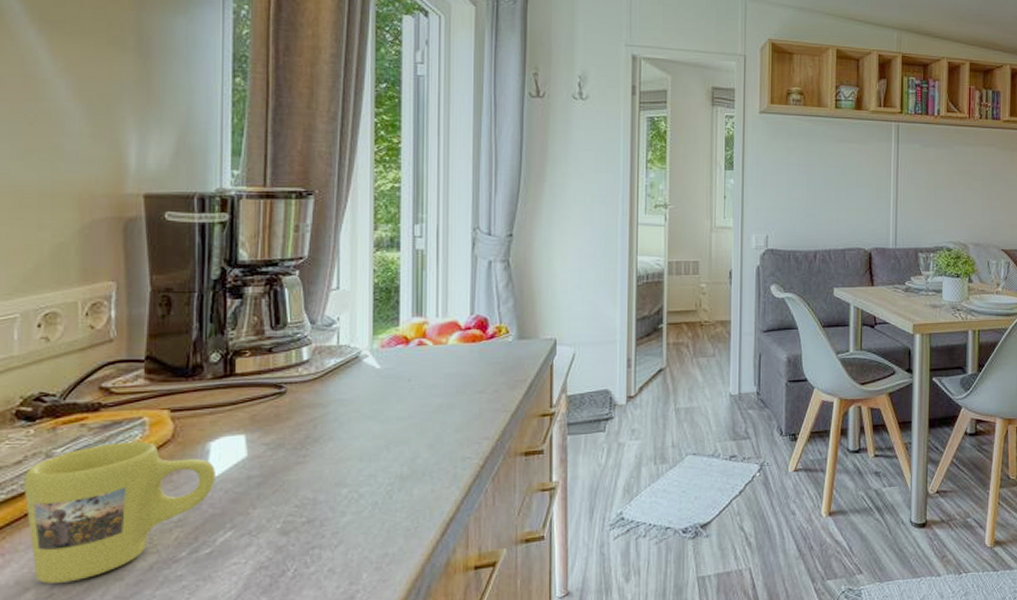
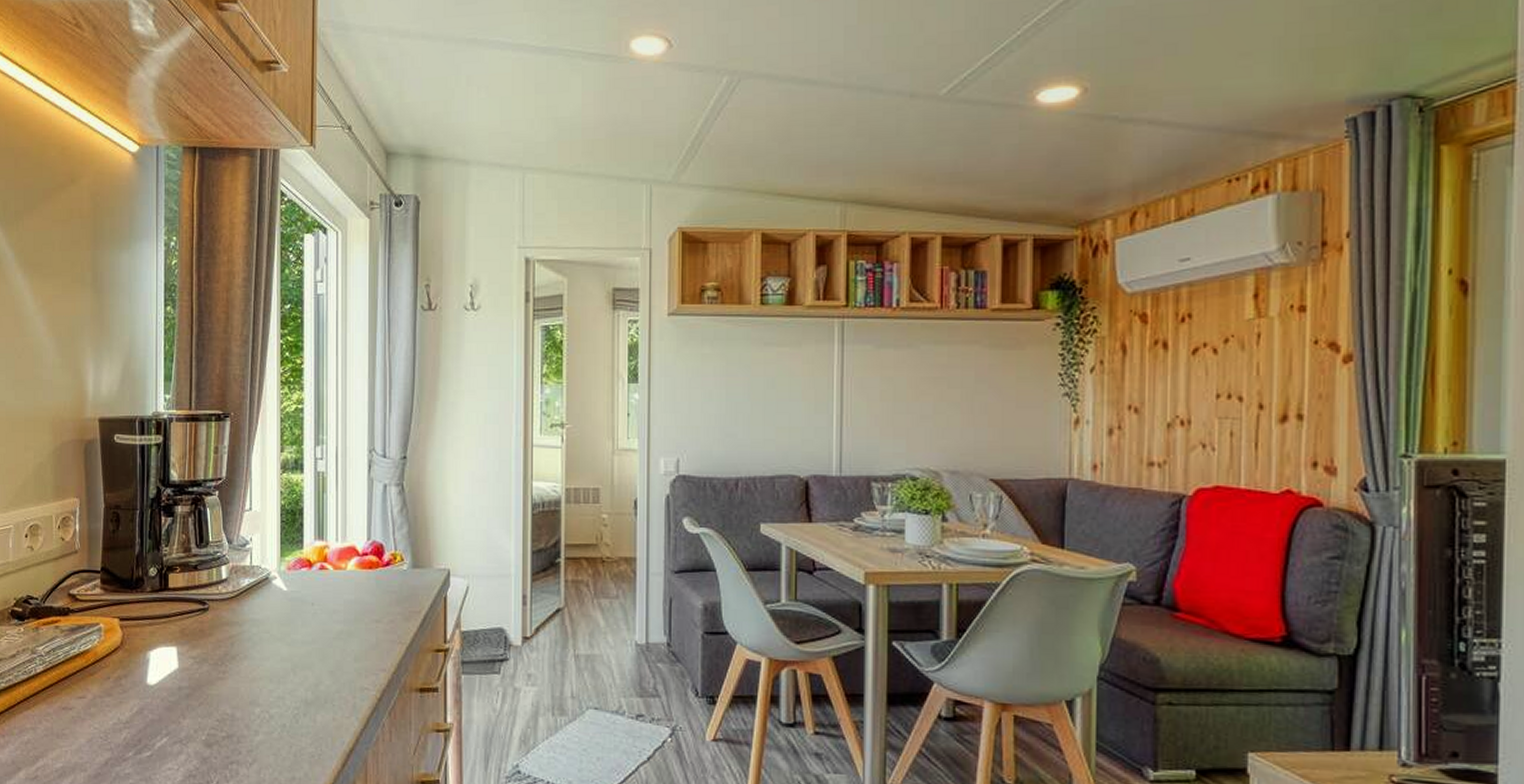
mug: present [23,441,215,584] -> none [17,644,154,767]

